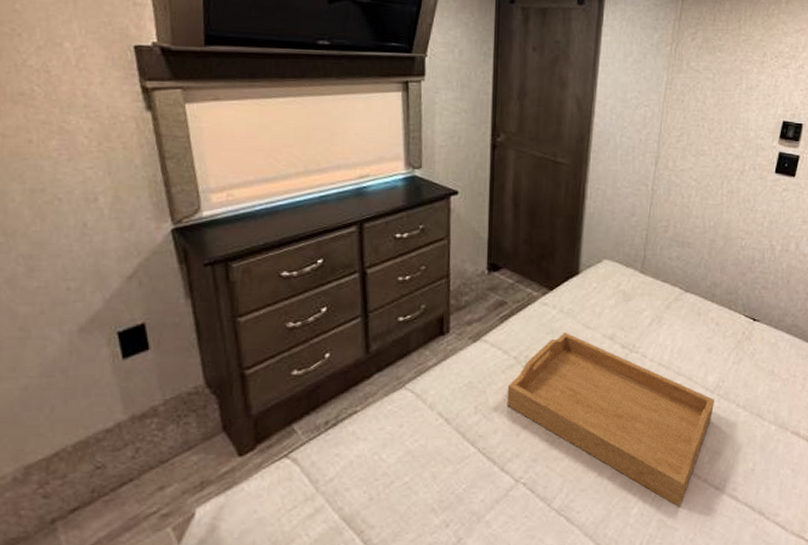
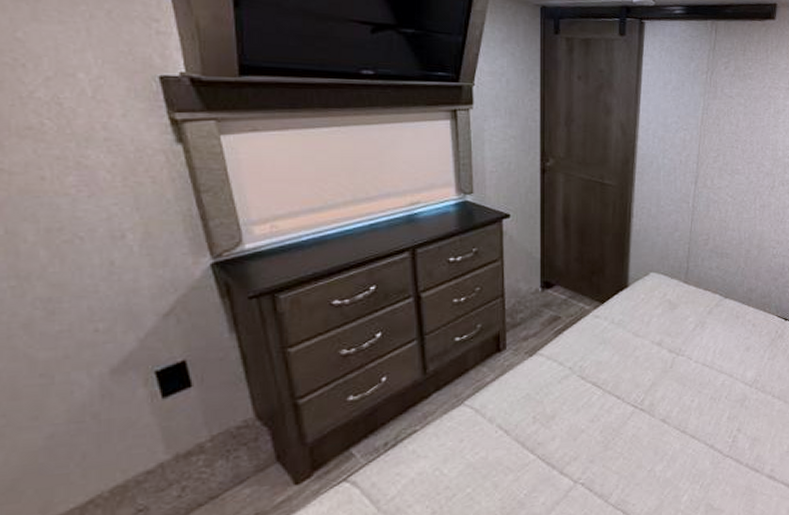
serving tray: present [506,331,714,507] -> none [563,341,753,491]

